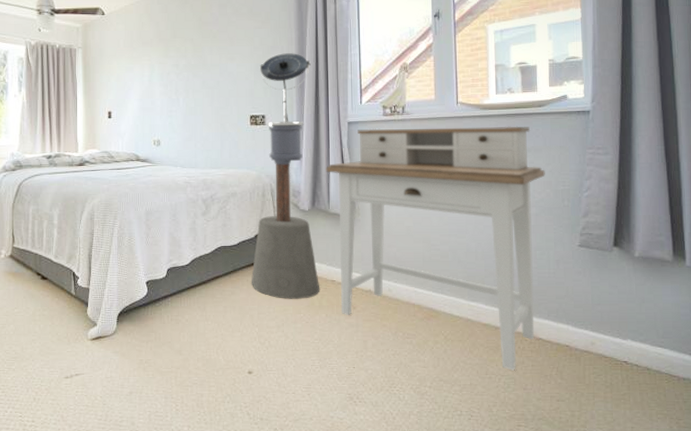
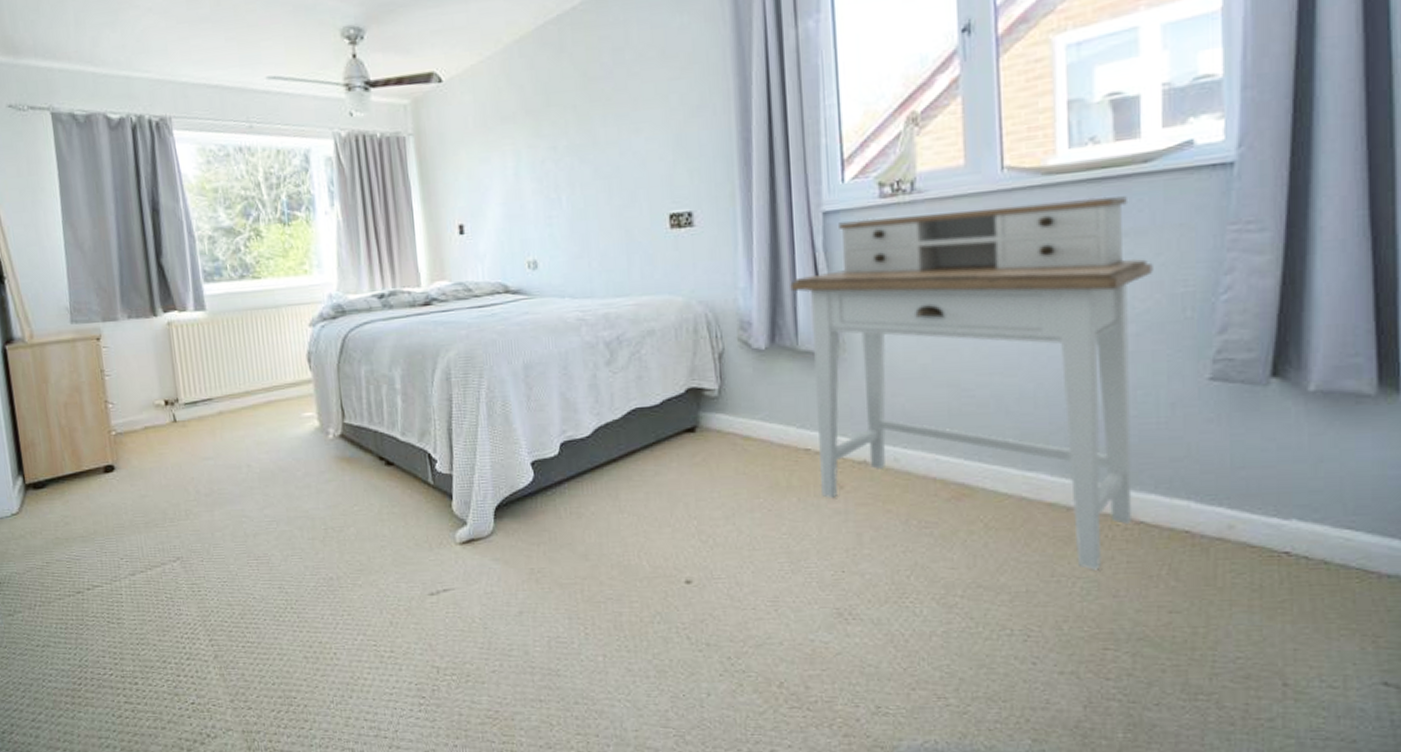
floor lamp: present [251,53,320,299] -> none [680,112,788,479]

